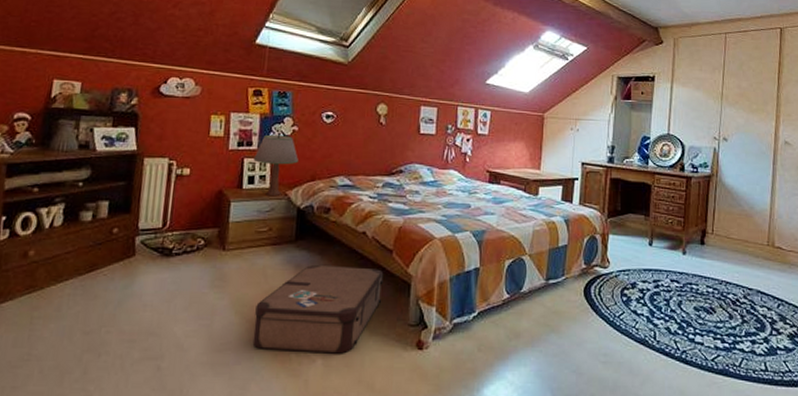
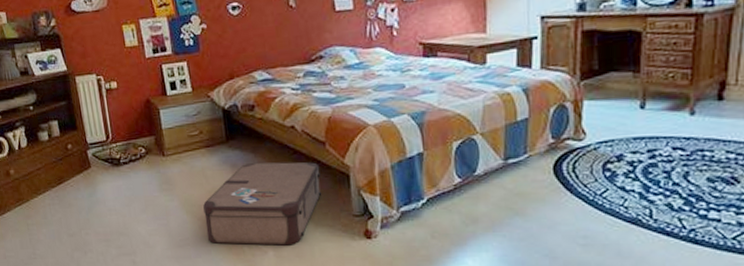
table lamp: present [253,133,298,197] -> none [170,34,213,100]

